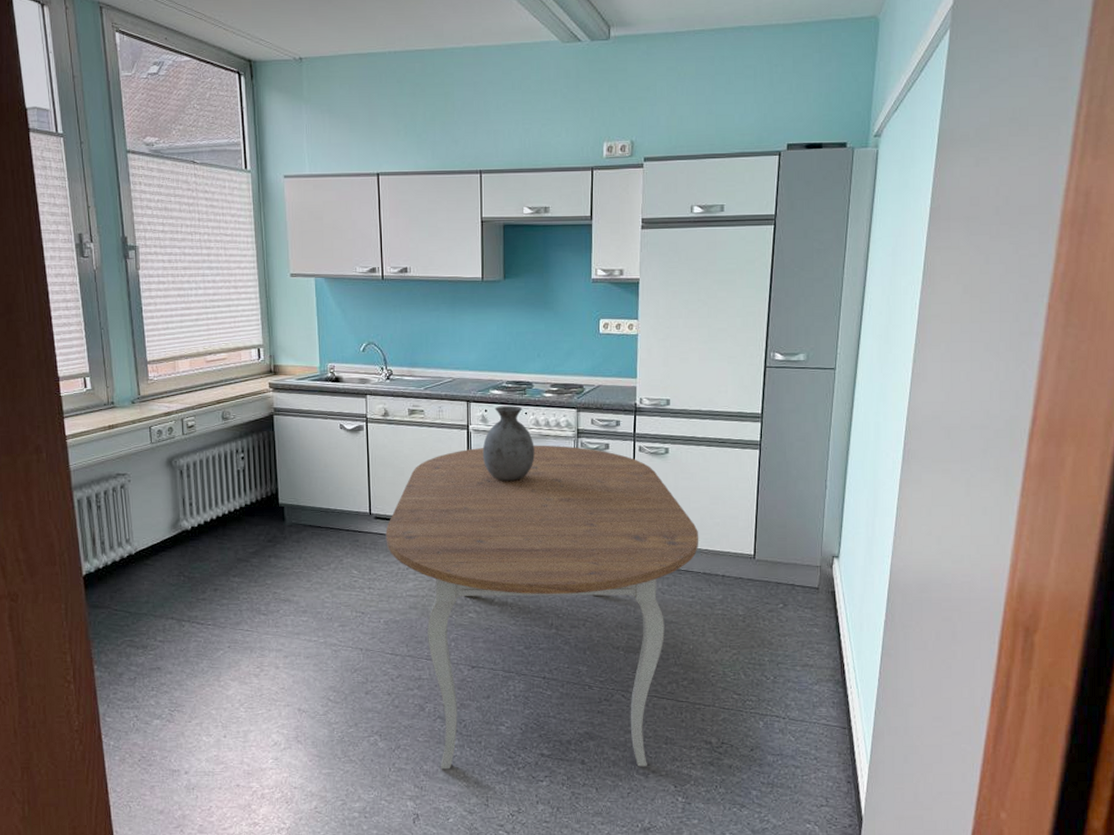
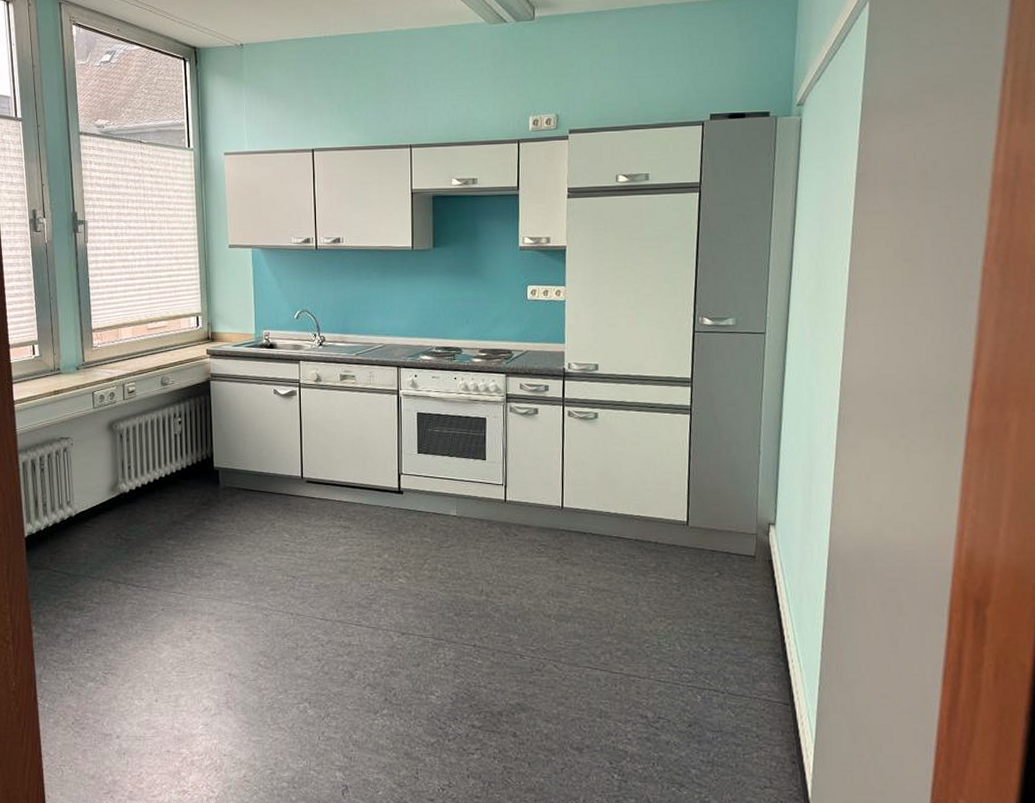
dining table: present [385,445,699,770] -> none [317,409,631,741]
vase: present [482,406,535,481] -> none [412,371,464,445]

